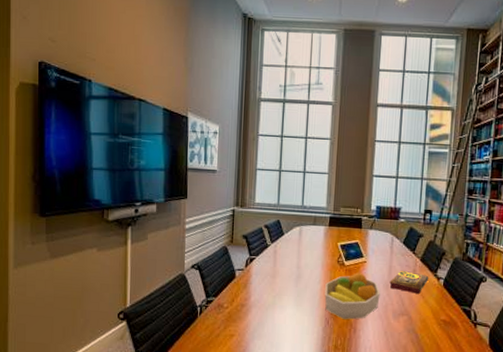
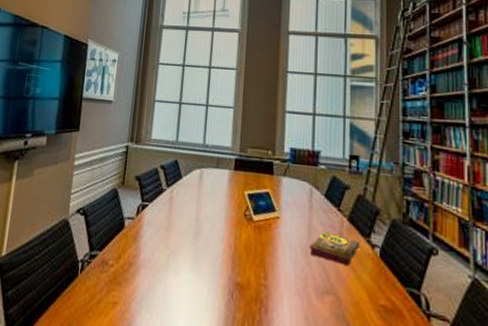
fruit bowl: present [324,272,380,320] -> none [228,230,298,295]

